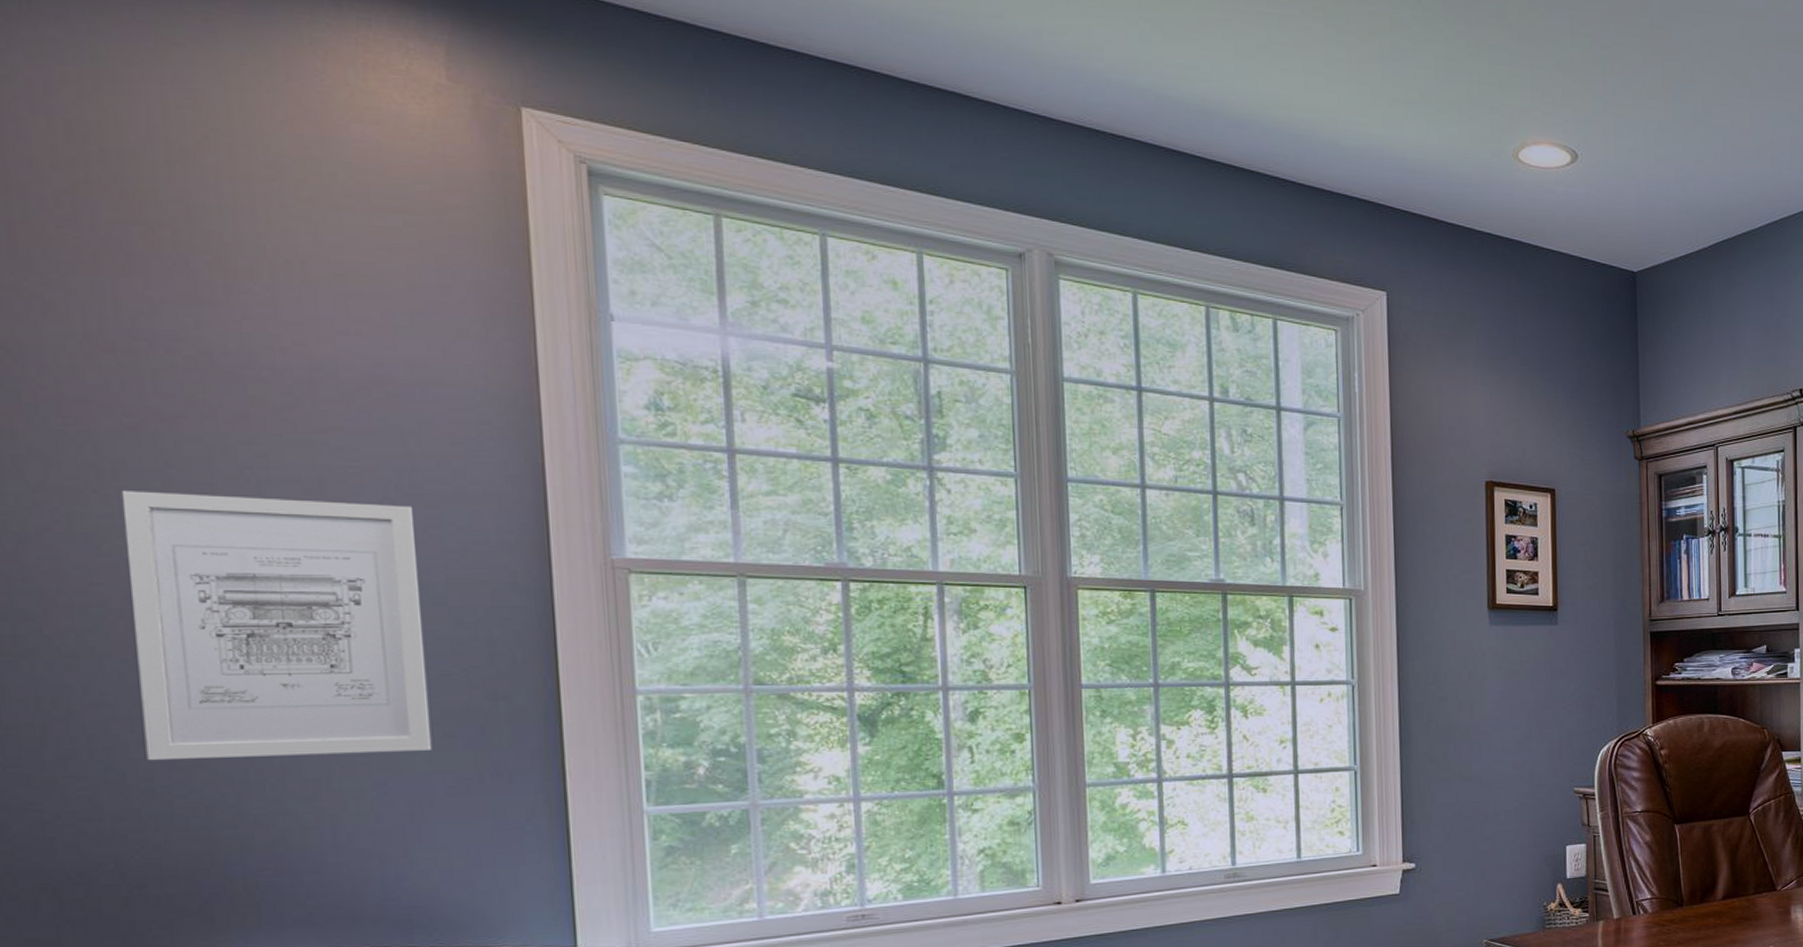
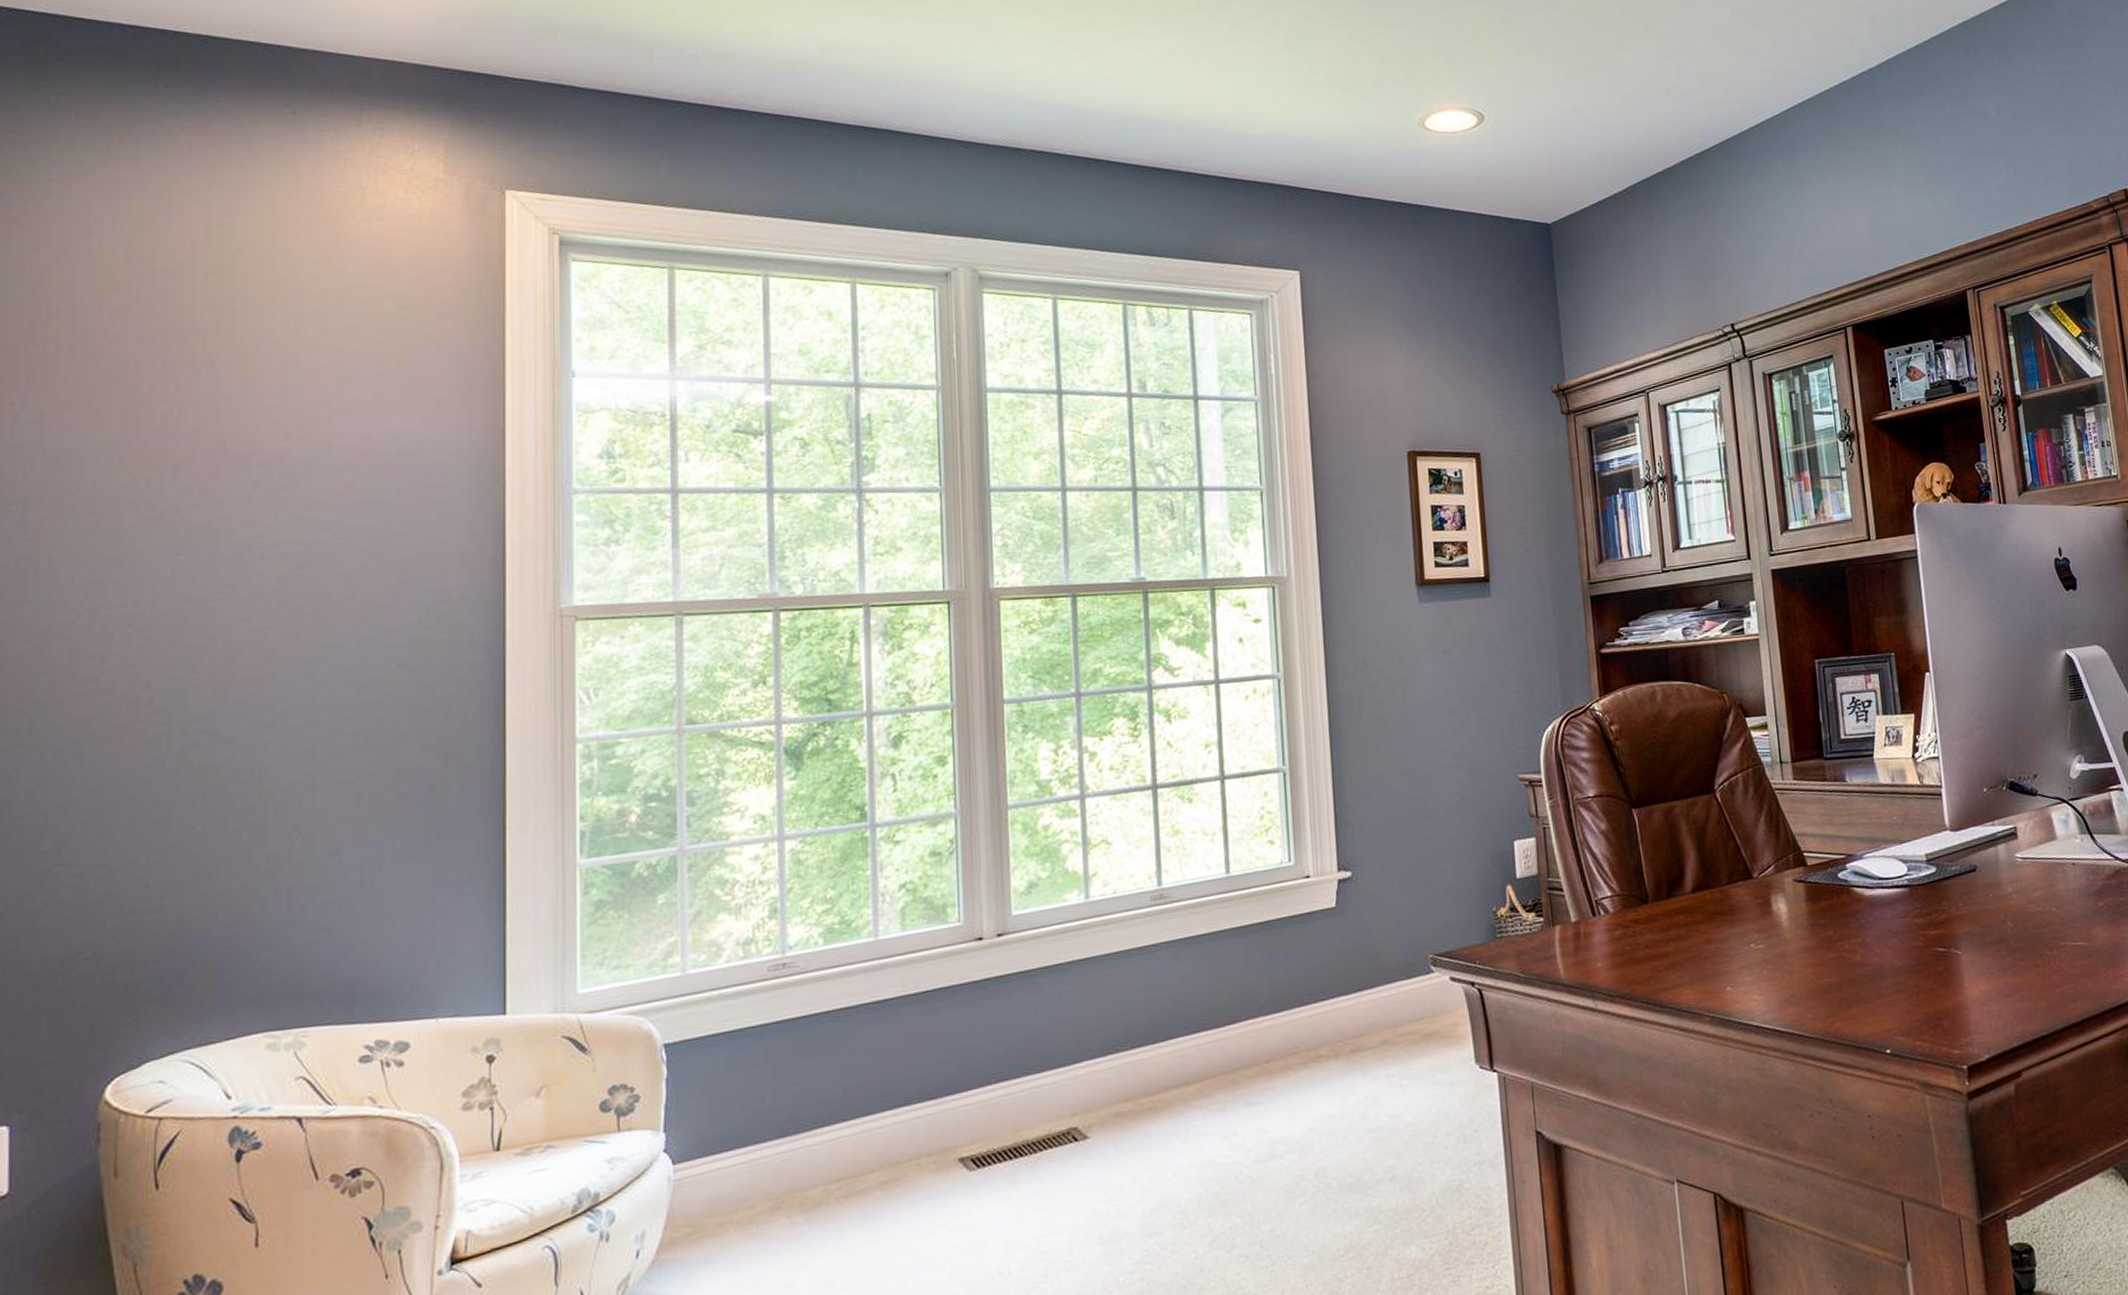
wall art: present [121,491,433,761] -> none [131,572,386,844]

